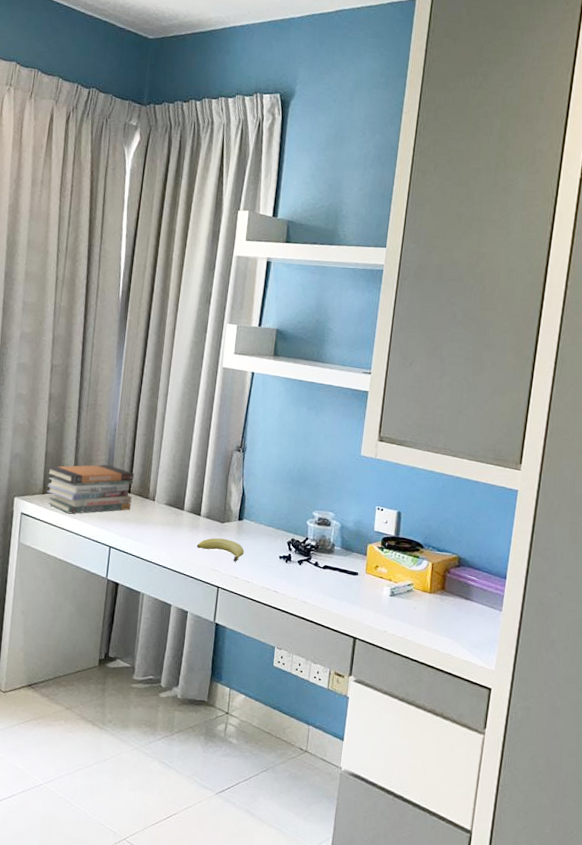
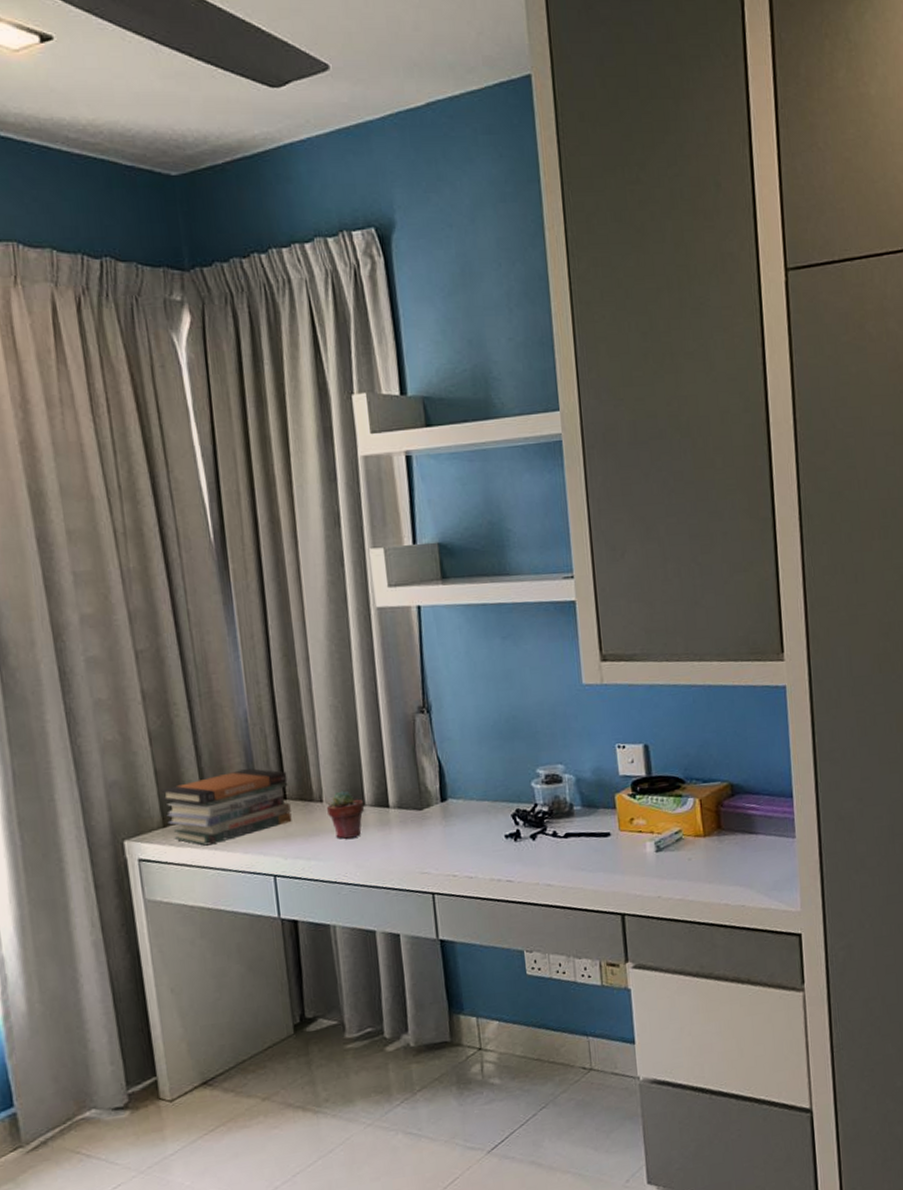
potted succulent: none [156,496,184,532] -> present [327,790,365,839]
fruit: present [196,538,245,562] -> none [392,829,458,856]

